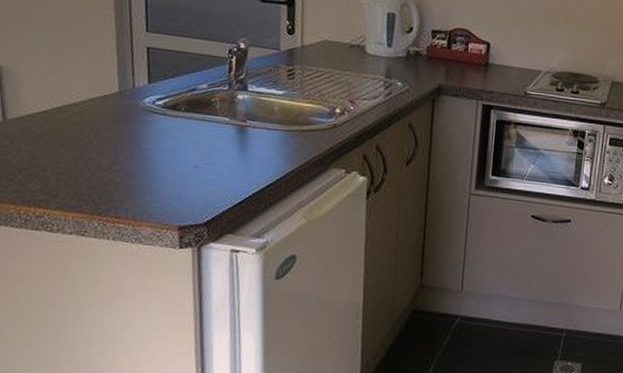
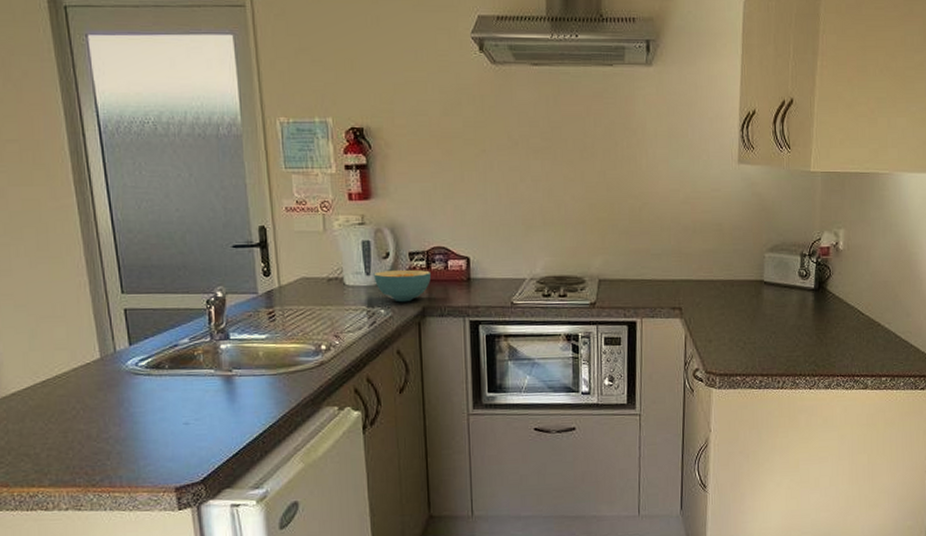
cereal bowl: none [394,44,452,78] -> present [373,269,432,303]

